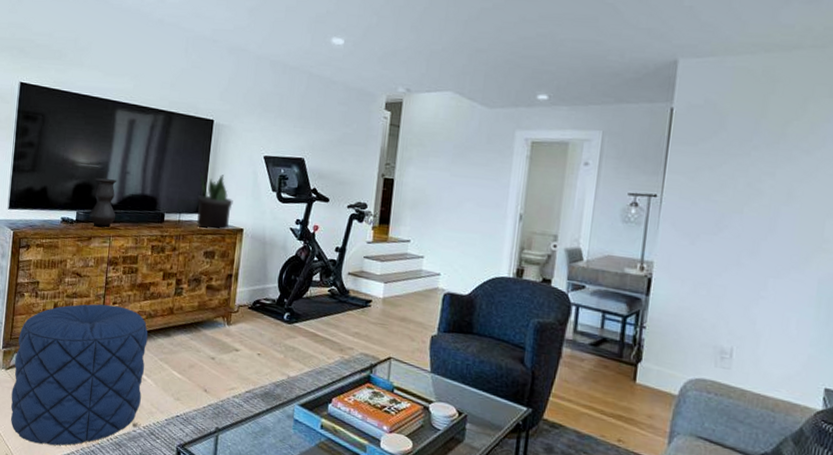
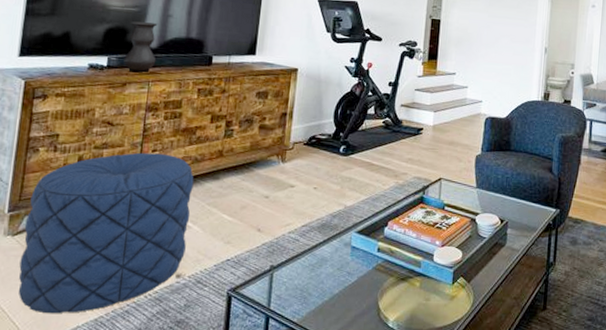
planter: present [197,172,233,230] -> none [248,15,287,71]

